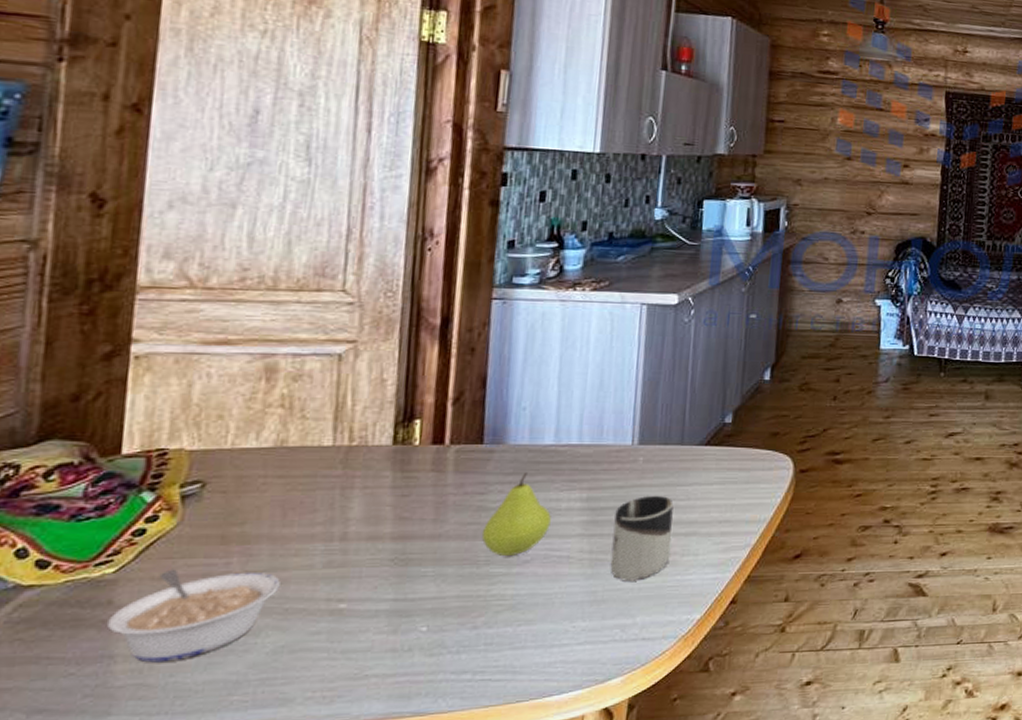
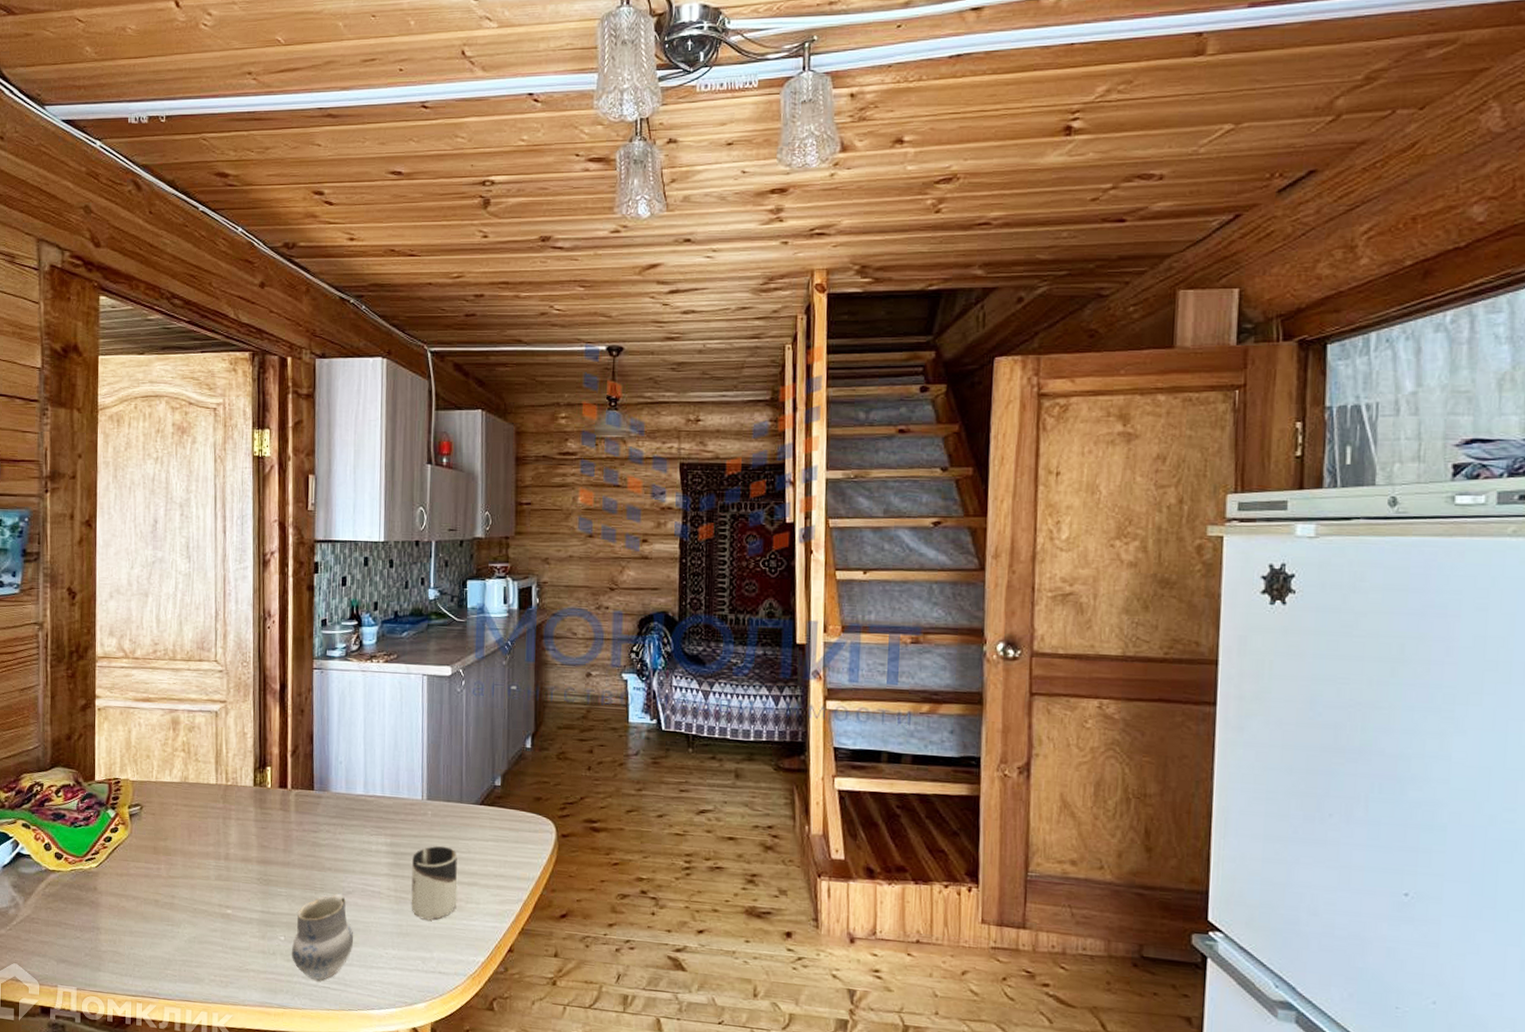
legume: present [107,569,280,663] -> none [95,868,190,938]
cup: none [436,564,530,674] -> present [291,893,354,981]
fruit: present [481,472,551,556] -> none [317,817,365,886]

